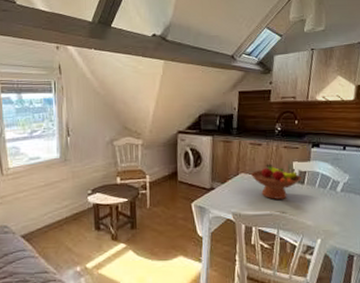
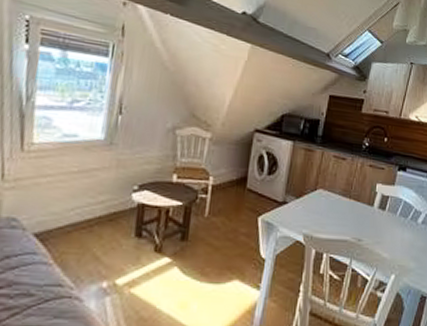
fruit bowl: present [250,164,302,200] -> none [329,182,384,225]

